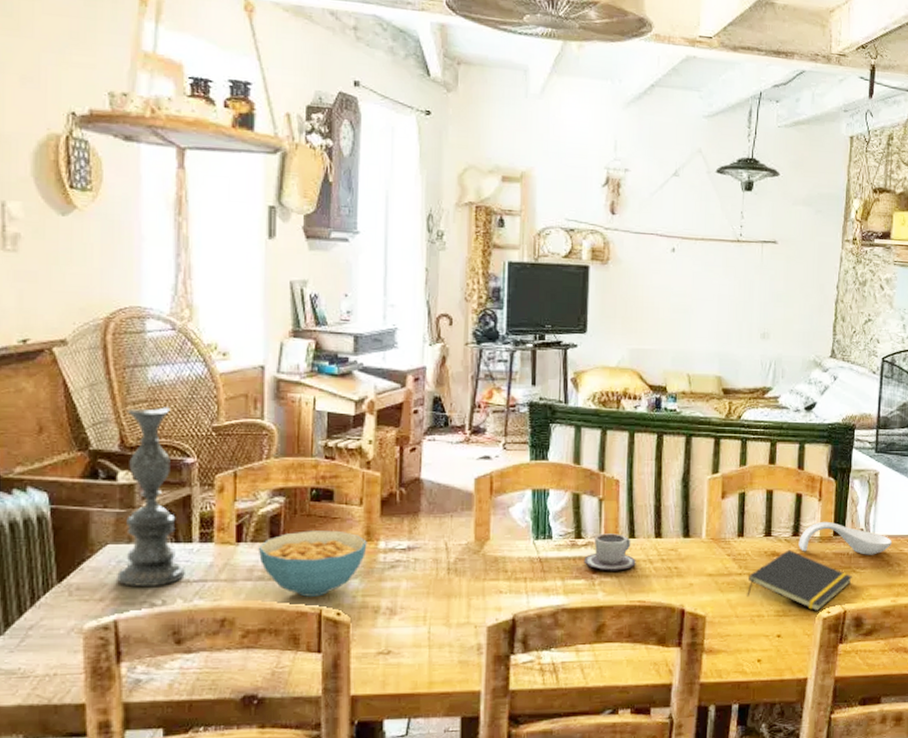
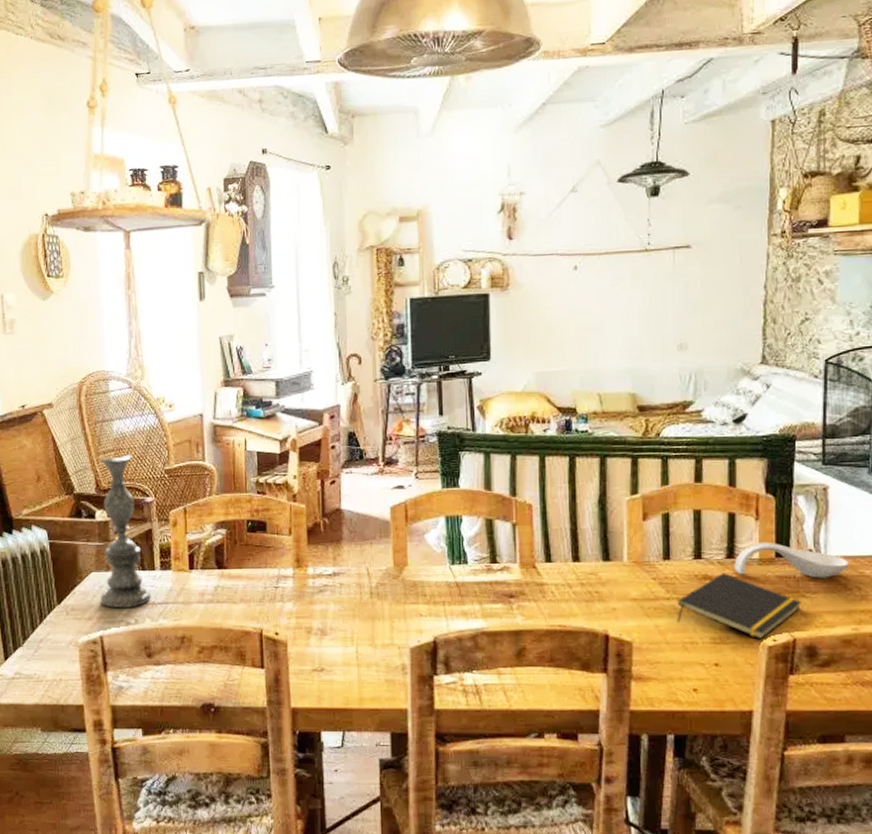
cereal bowl: present [258,530,367,597] -> none [207,558,298,618]
cup: present [583,533,636,571] -> none [500,558,554,595]

